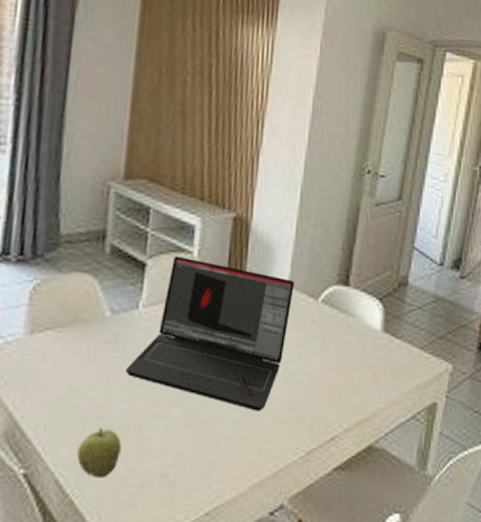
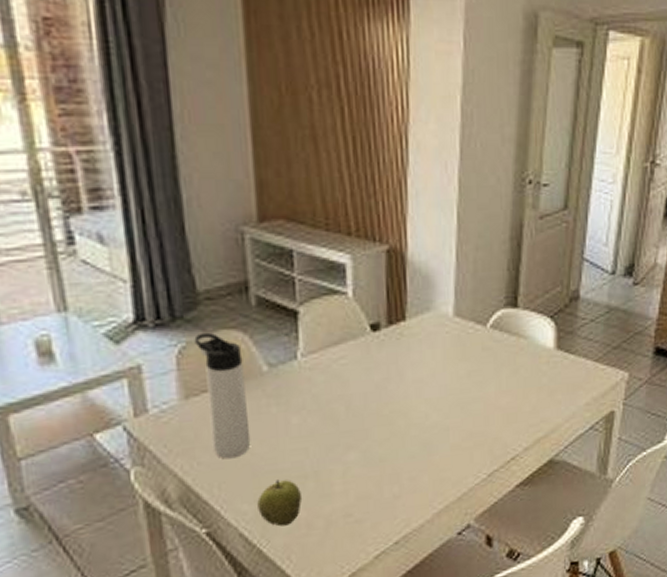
thermos bottle: none [46,272,90,400] -> present [194,332,251,459]
laptop: present [125,256,294,411] -> none [292,299,460,443]

